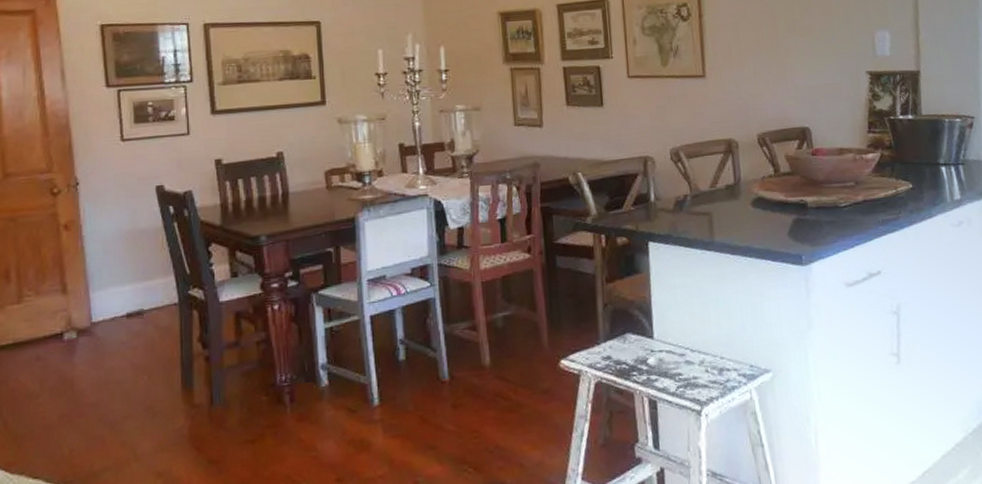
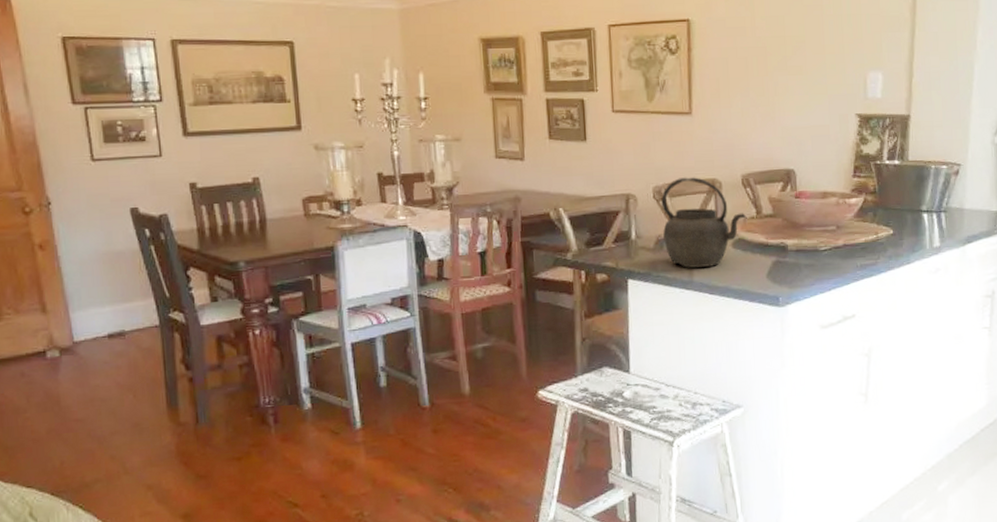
kettle: none [679,138,765,229] -> present [661,177,747,268]

